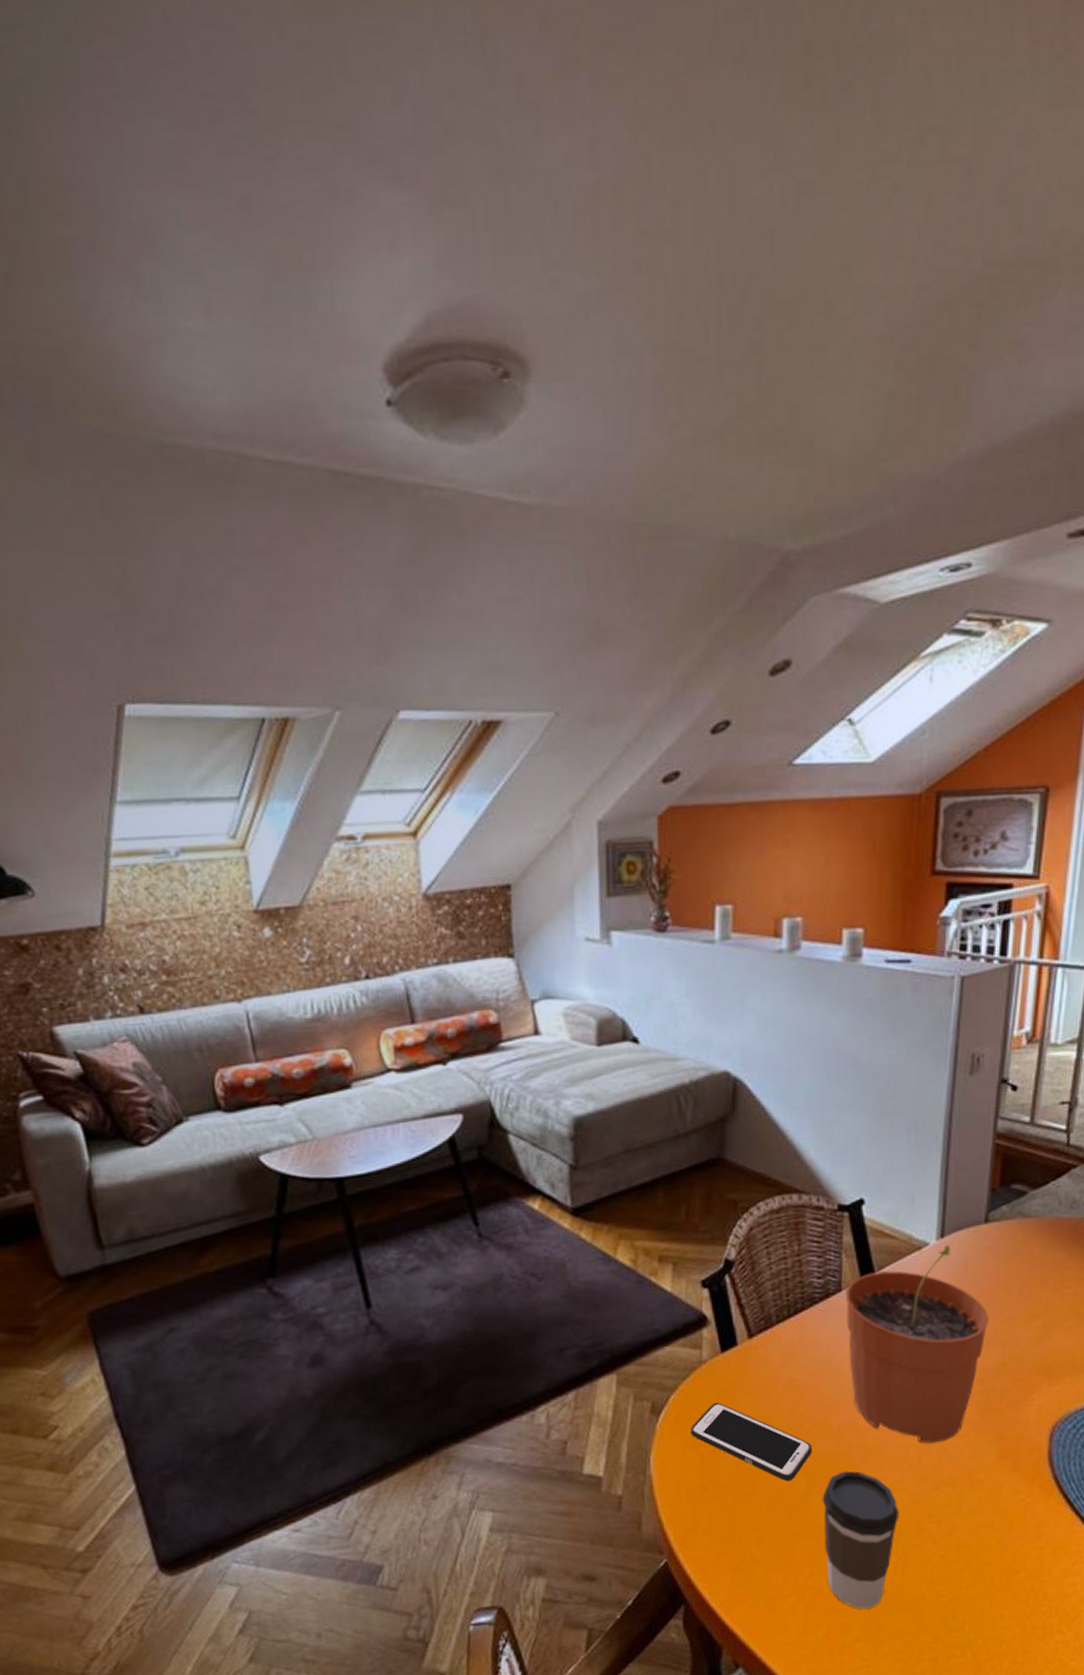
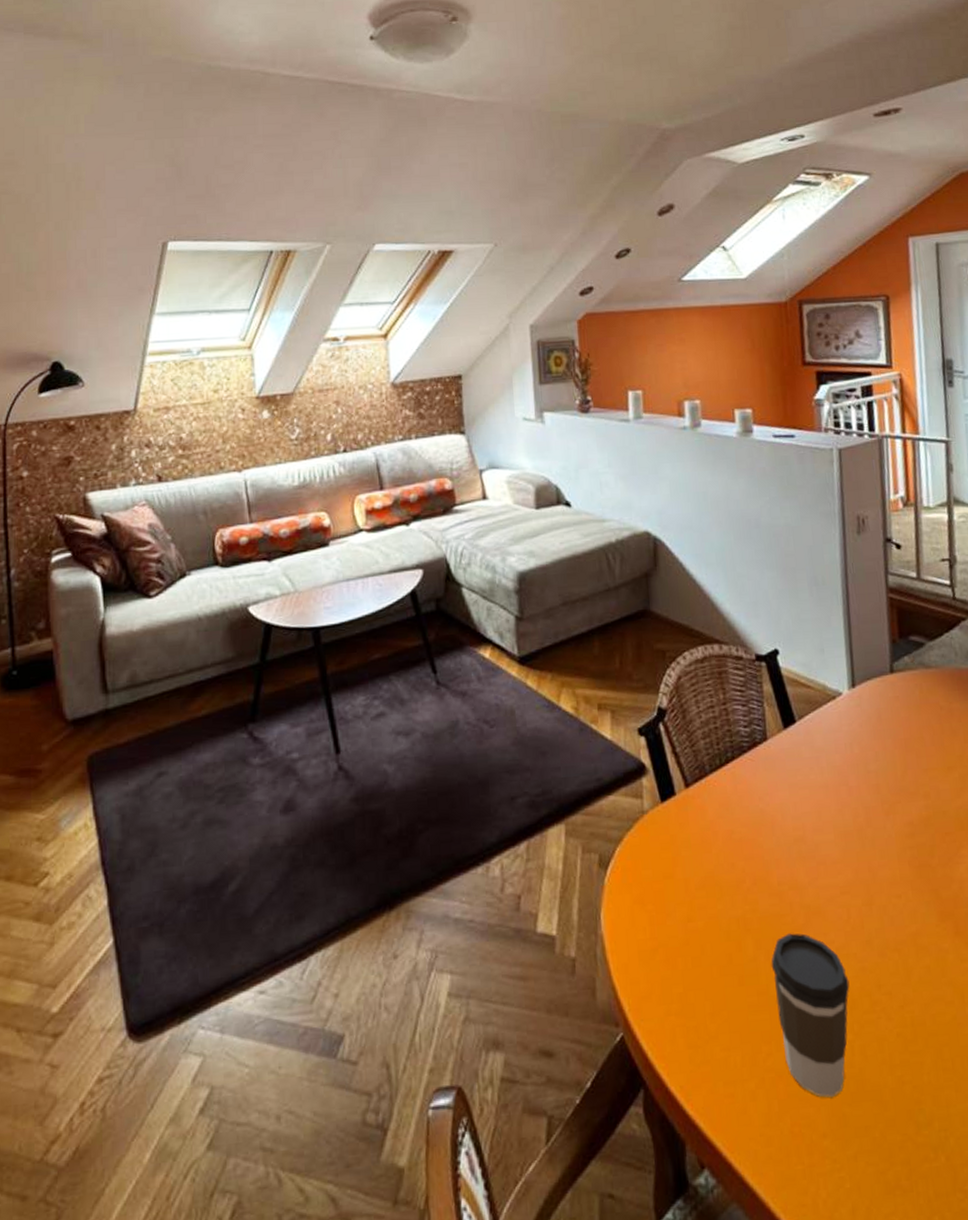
cell phone: present [690,1402,813,1482] -> none [637,855,757,944]
plant pot: present [845,1245,990,1444] -> none [771,695,909,903]

